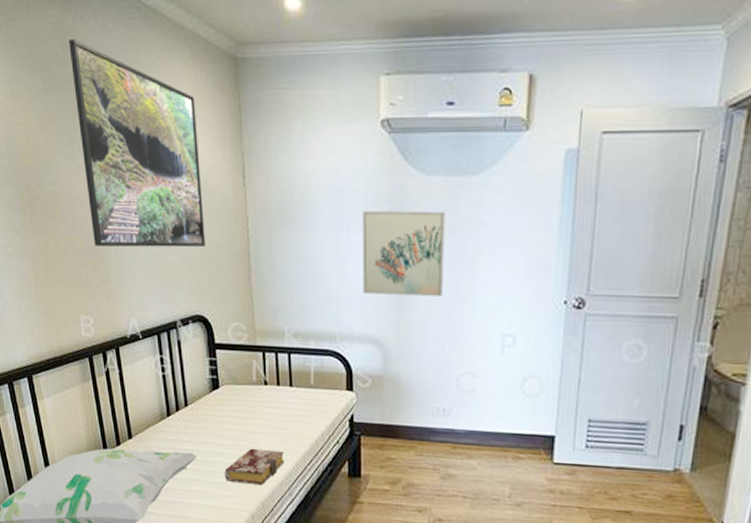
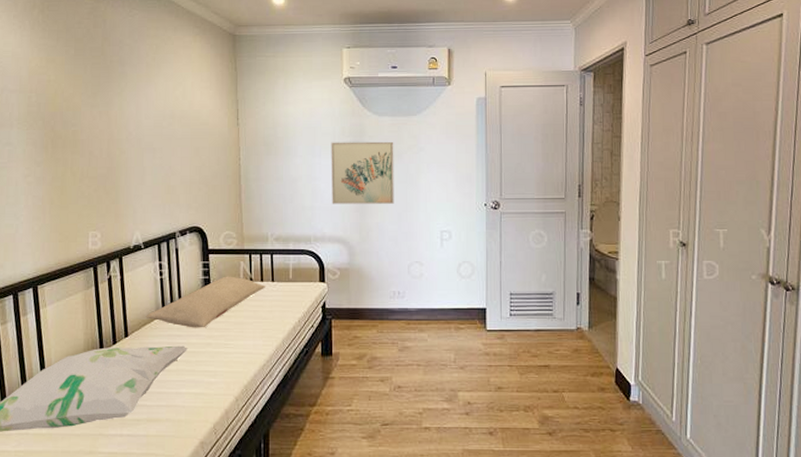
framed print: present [68,39,205,248] -> none [100,20,204,174]
pillow: none [149,376,282,435] -> present [146,276,265,328]
book: present [224,448,284,485] -> none [212,337,266,369]

